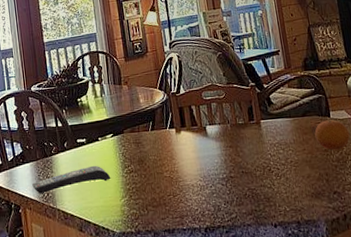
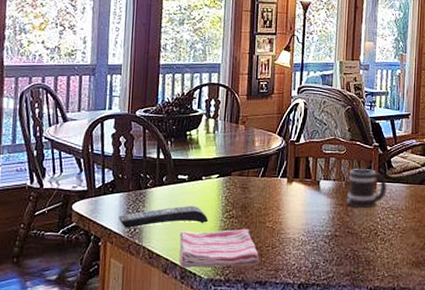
dish towel: none [88,180,165,225] -> present [179,228,260,268]
mug: none [232,108,272,148] -> present [347,168,388,209]

